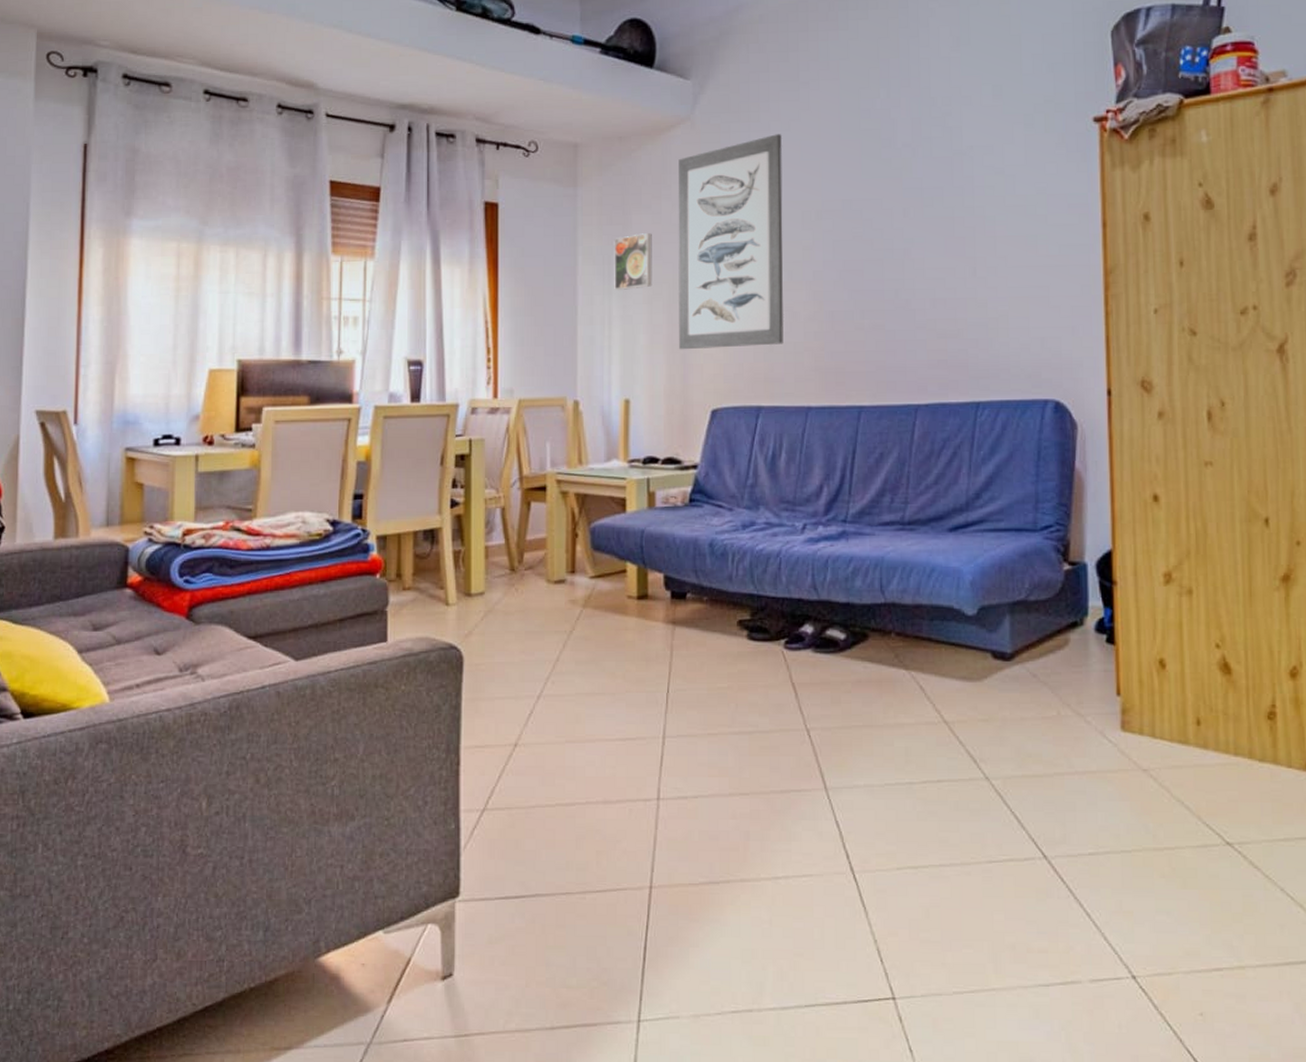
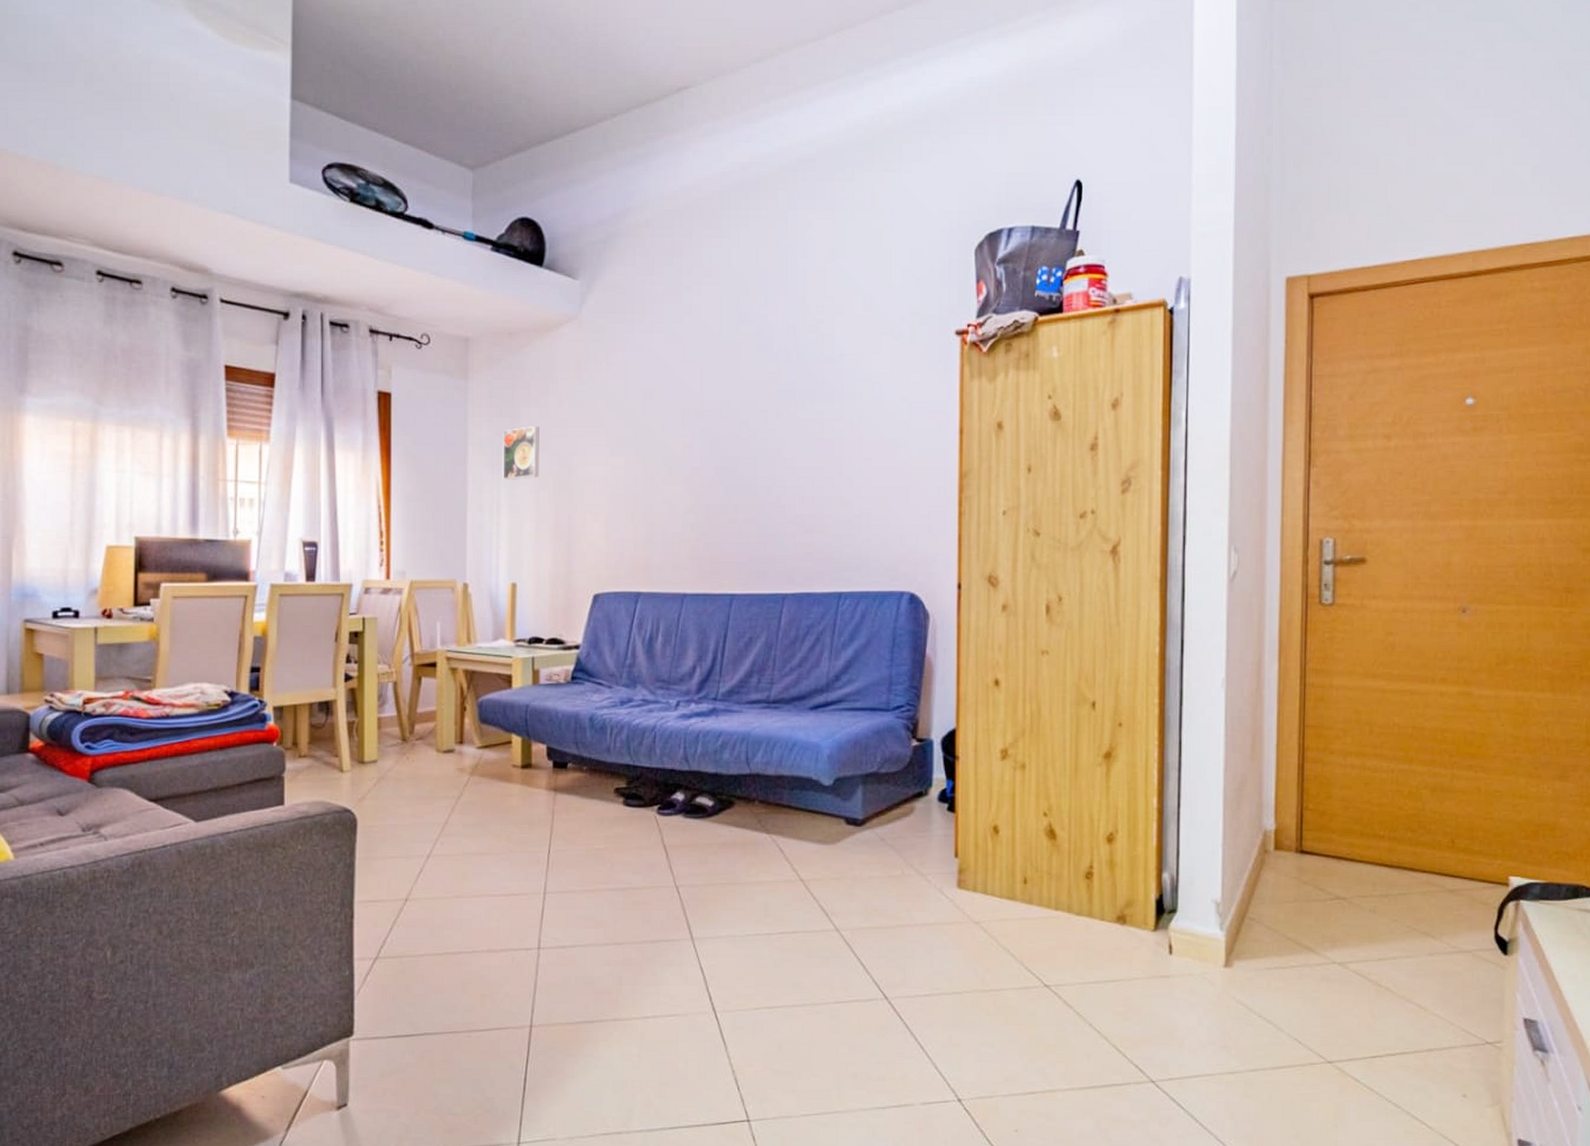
wall art: present [678,134,784,350] -> none [563,335,664,538]

